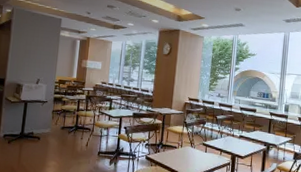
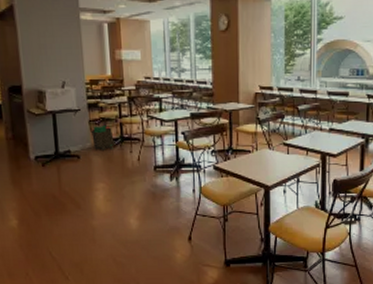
trash can: none [52,115,70,136] -> present [90,126,115,150]

